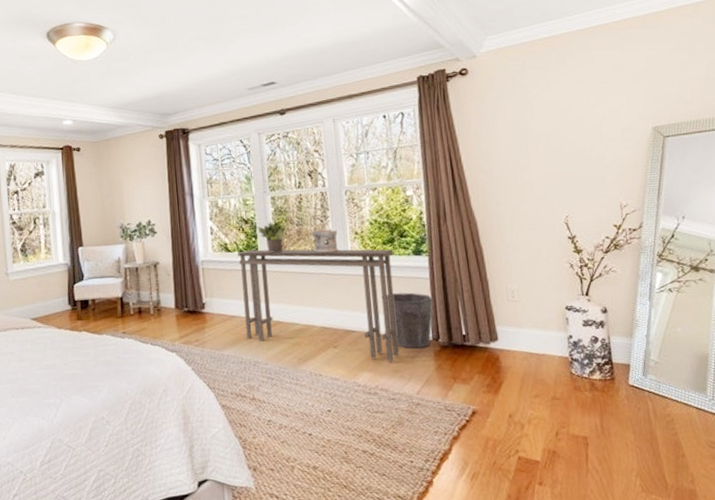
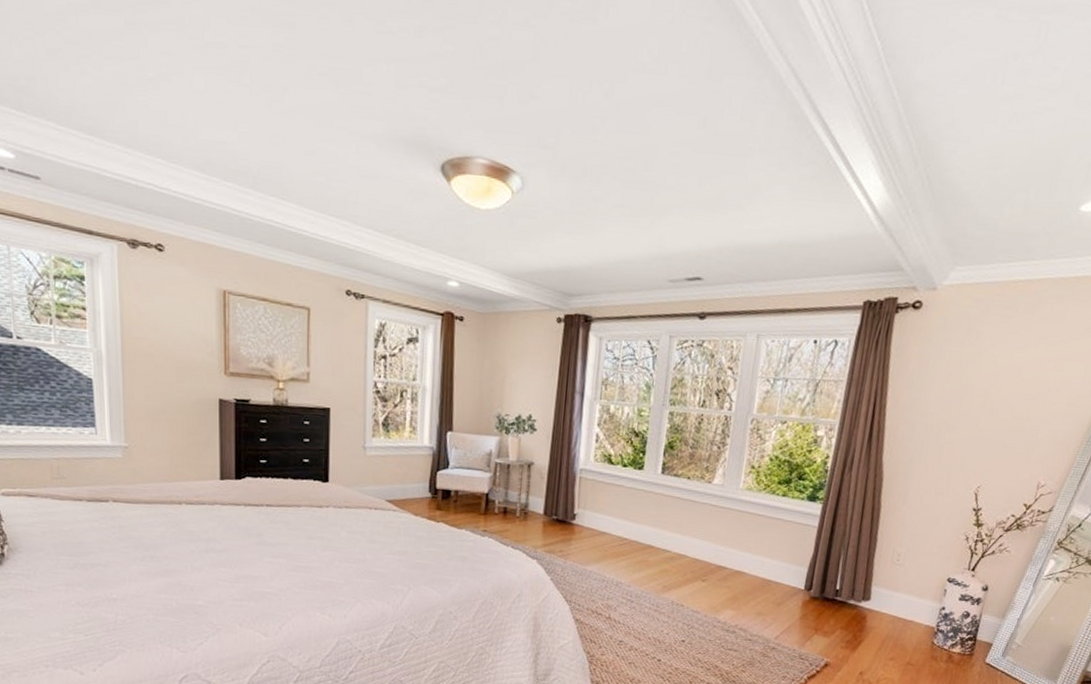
console table: present [238,249,400,361] -> none [614,465,788,603]
potted plant: present [257,221,286,253] -> none [648,438,680,474]
ceramic vessel: present [312,229,339,253] -> none [703,456,733,484]
waste bin: present [381,292,433,349] -> none [762,536,816,596]

